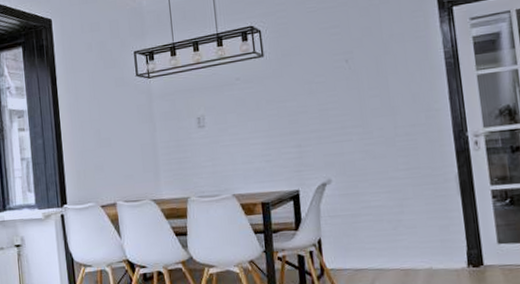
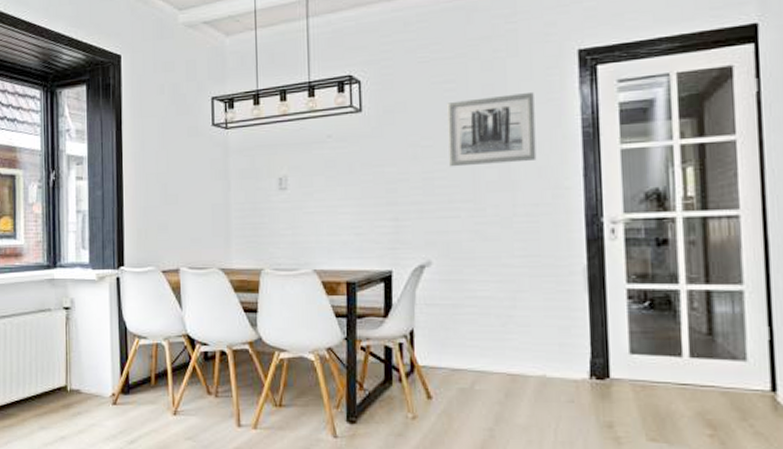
wall art: none [334,31,411,99] -> present [447,91,537,167]

